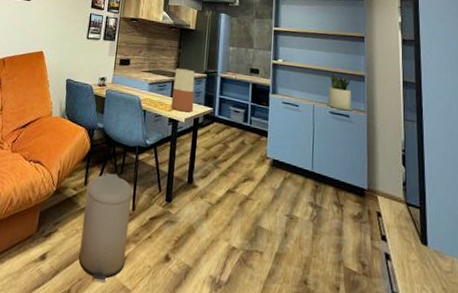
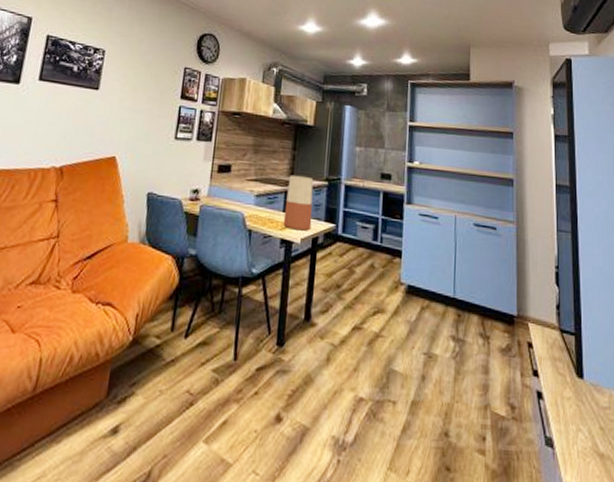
pedal bin: present [78,172,132,284] -> none [163,313,234,459]
planter: present [326,74,353,111] -> none [470,178,501,223]

